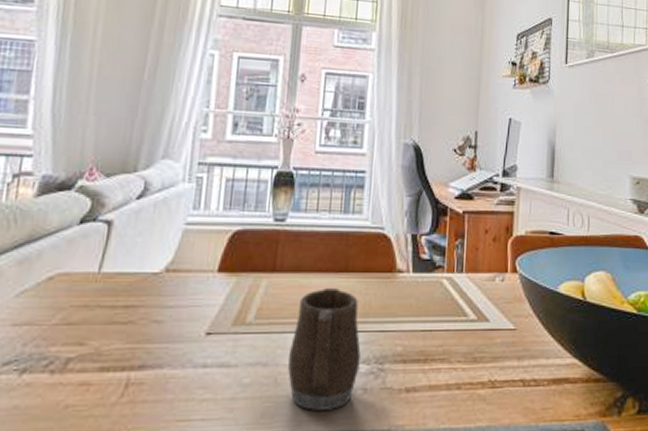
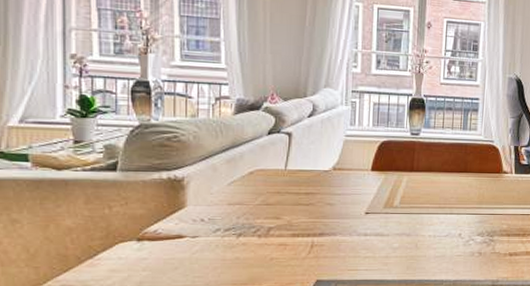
mug: present [287,287,361,411] -> none [424,183,477,266]

